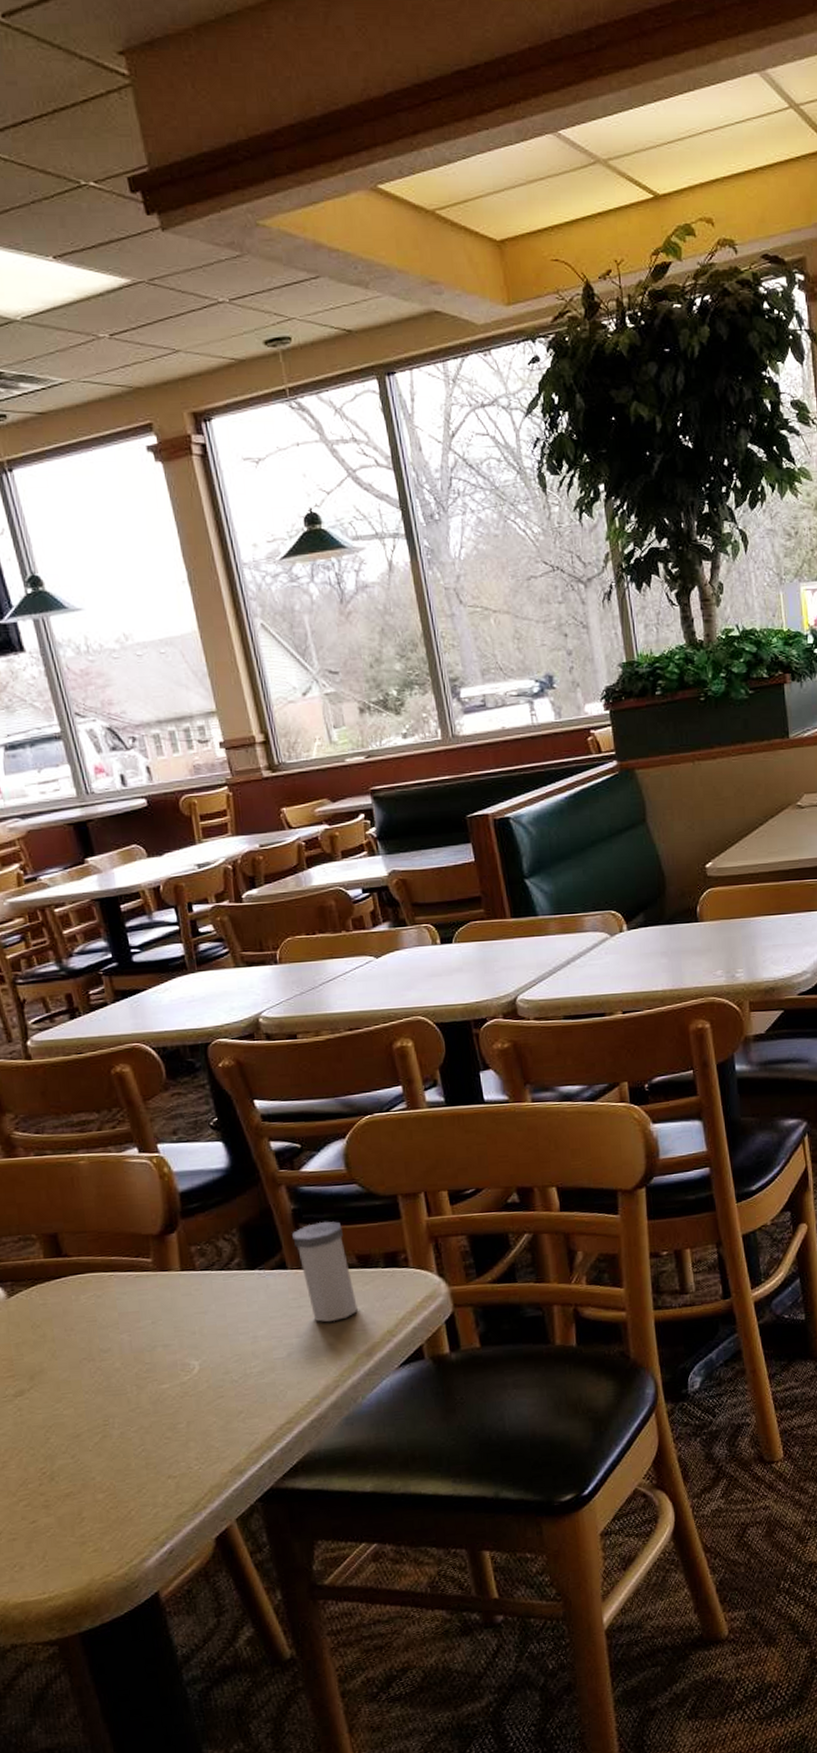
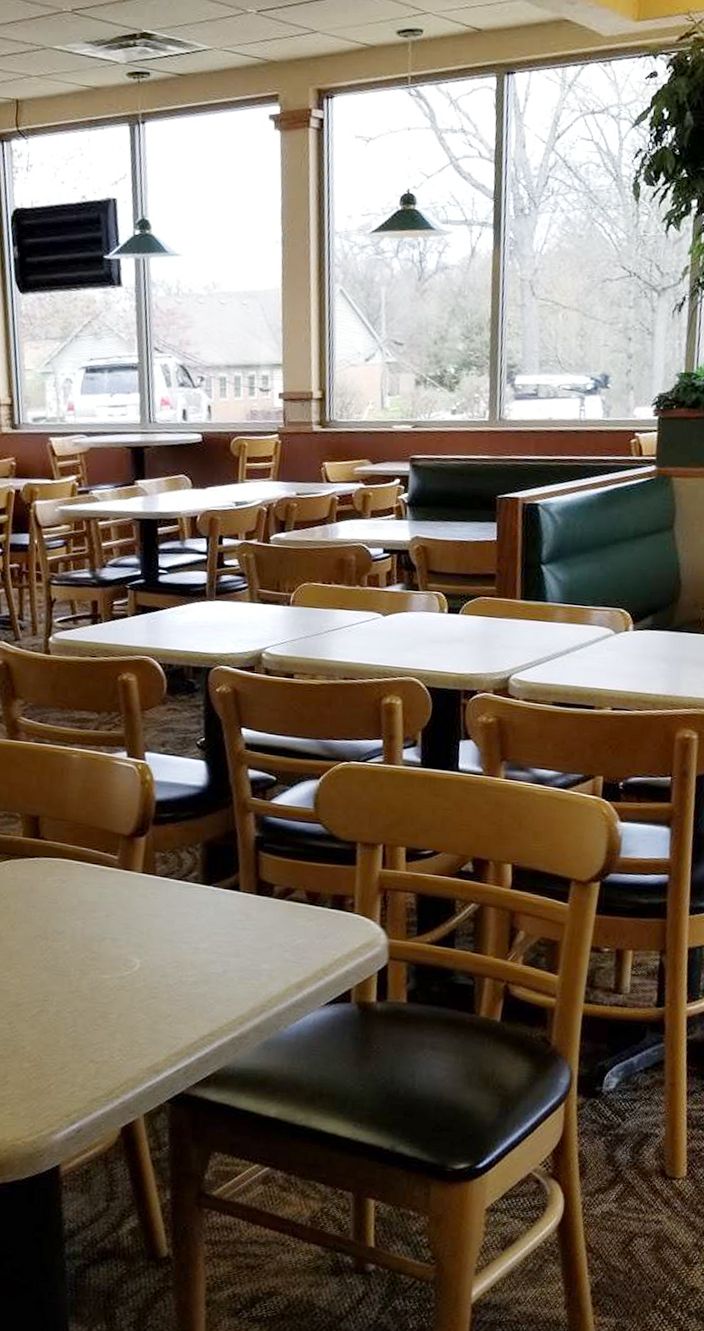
salt shaker: present [292,1221,358,1323] -> none [250,853,299,949]

